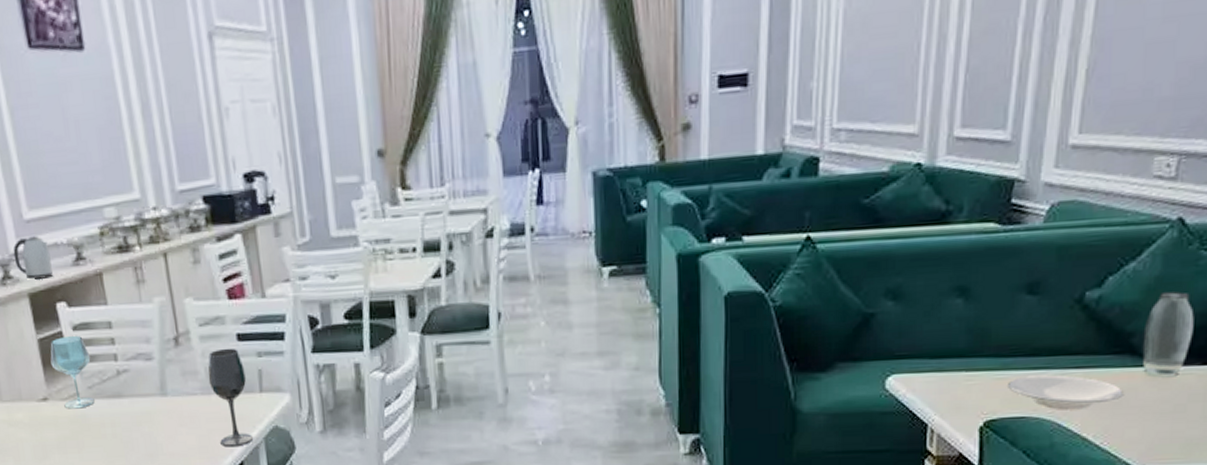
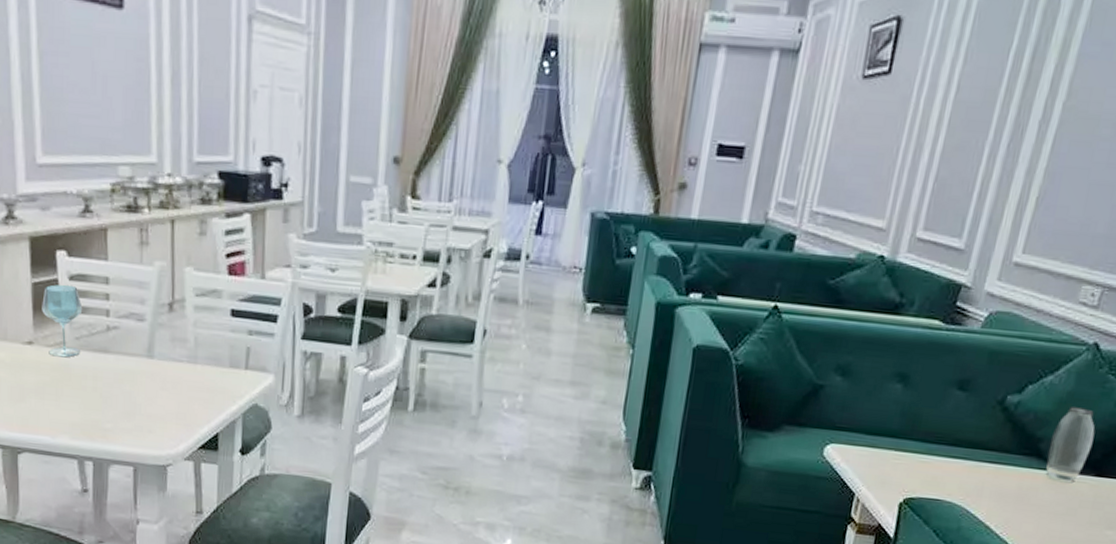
kettle: present [13,236,53,280] -> none [20,181,58,225]
wine glass: present [208,348,254,447] -> none [196,321,235,419]
saucer: present [1006,374,1125,410] -> none [928,462,1027,501]

